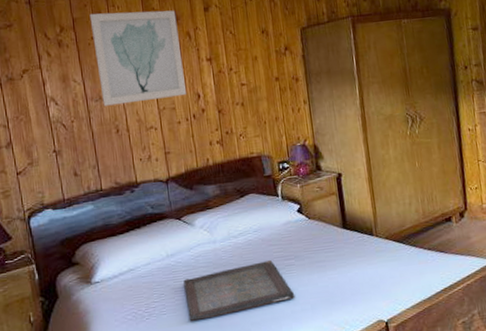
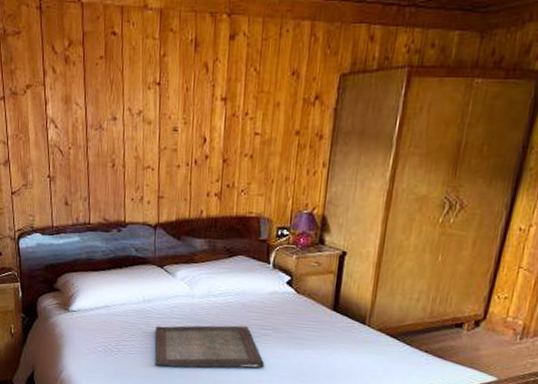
wall art: present [89,10,187,106] -> none [101,28,197,137]

